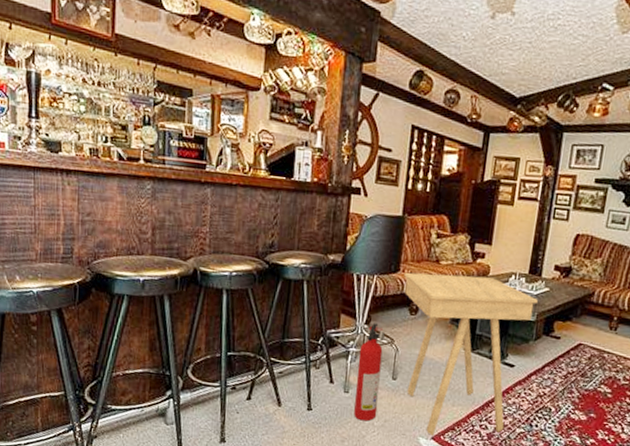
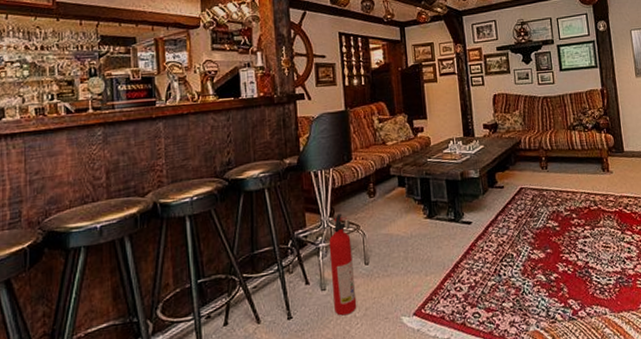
side table: present [404,272,538,436] -> none [357,147,477,312]

